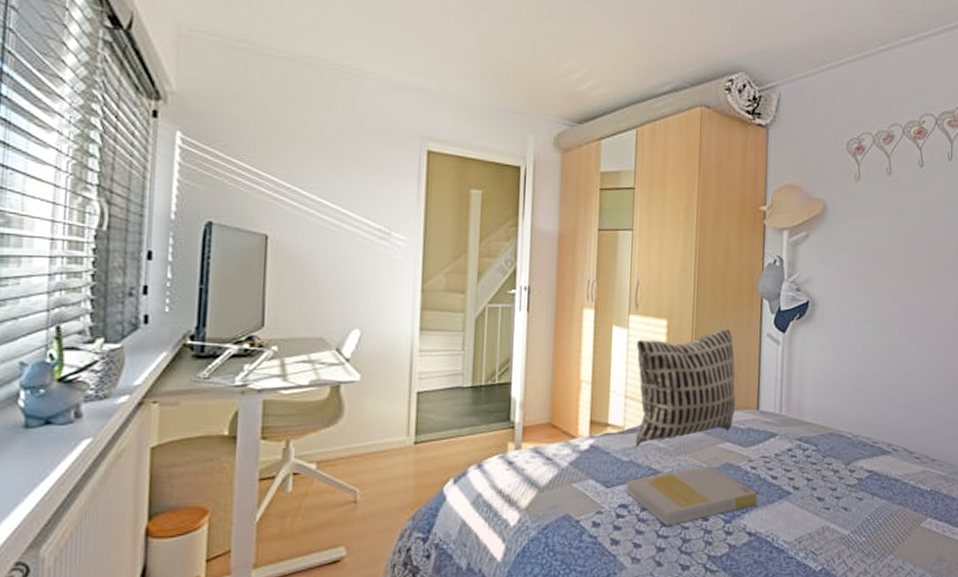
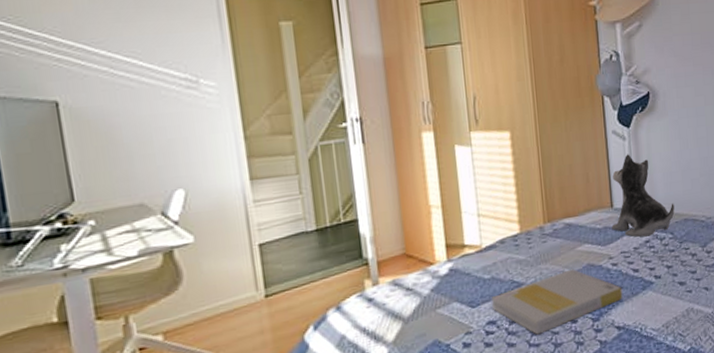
cushion: present [635,328,736,448] -> none [481,131,590,264]
plush toy: none [755,359,821,445] -> present [611,154,675,237]

